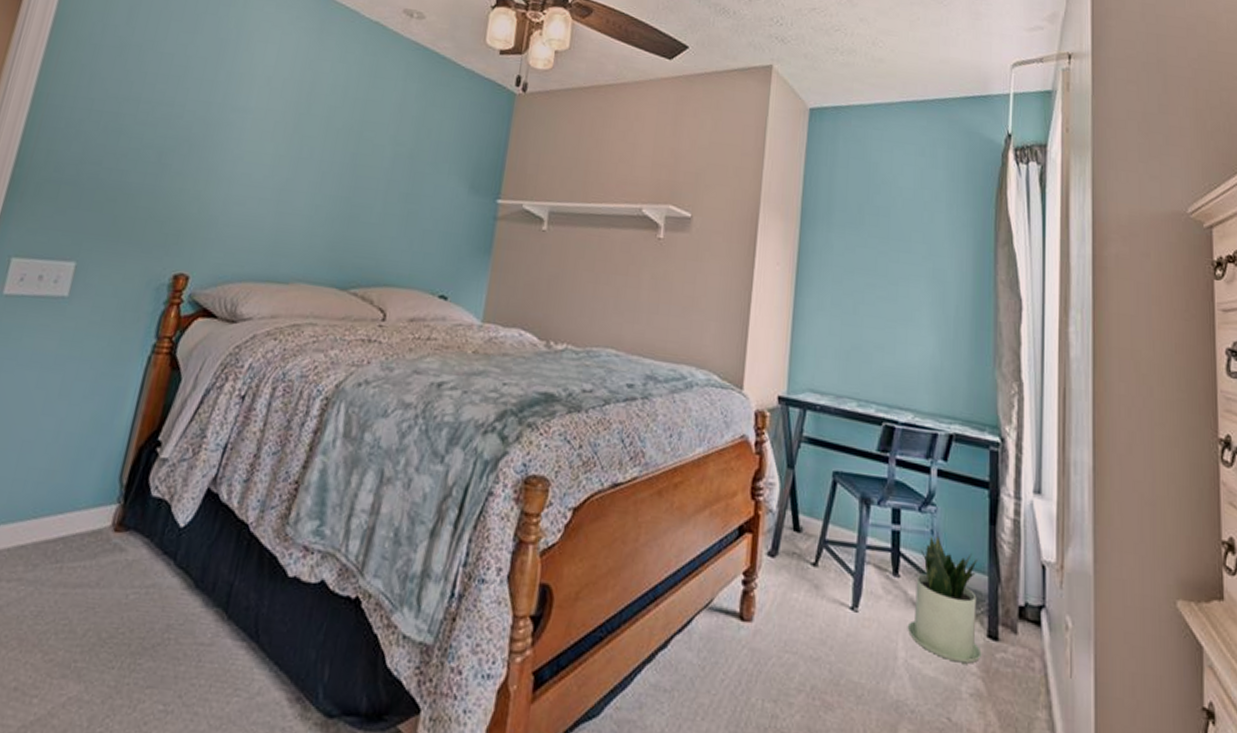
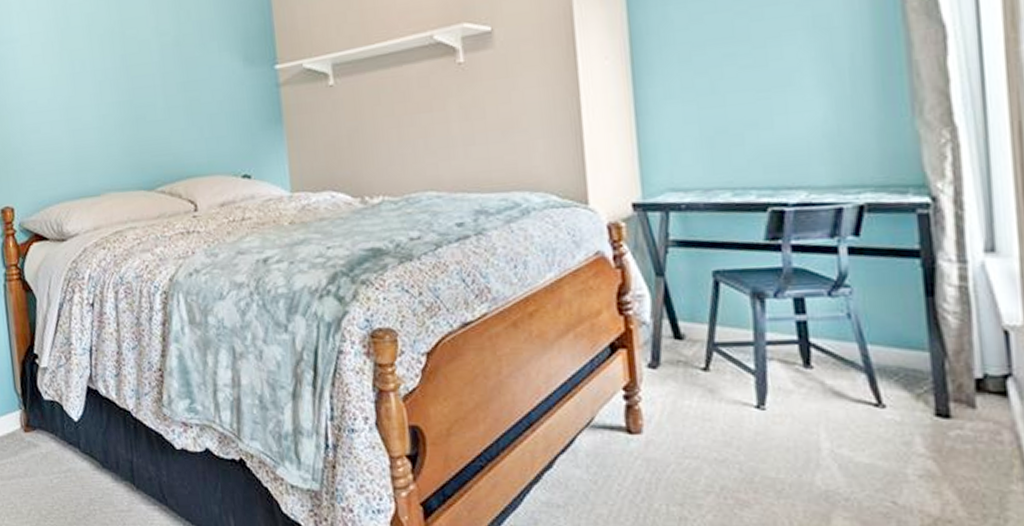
planter: present [907,536,982,664] -> none [829,320,930,446]

